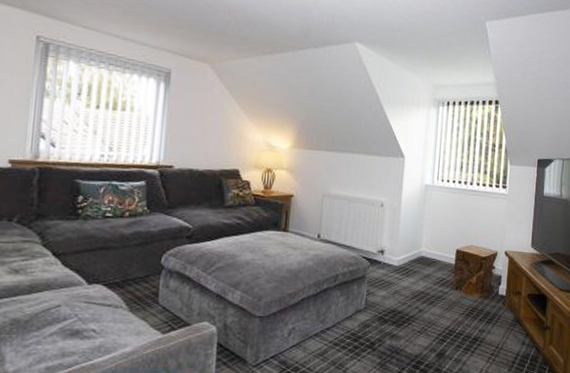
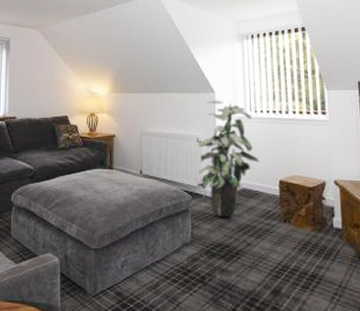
indoor plant: none [378,165,440,285] -> present [196,100,260,218]

